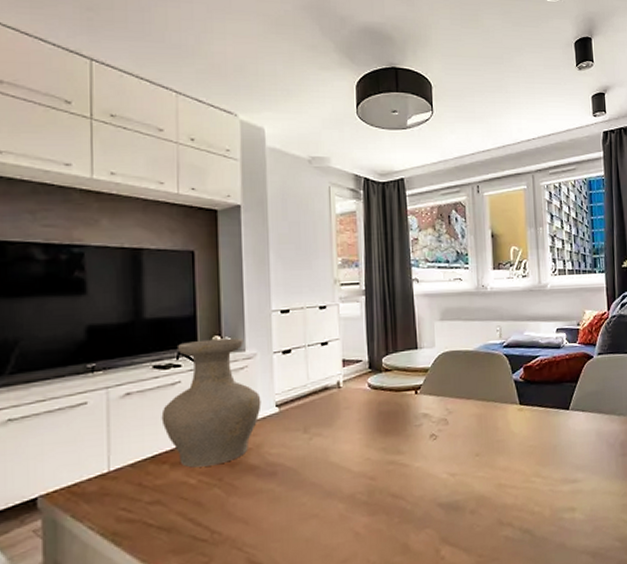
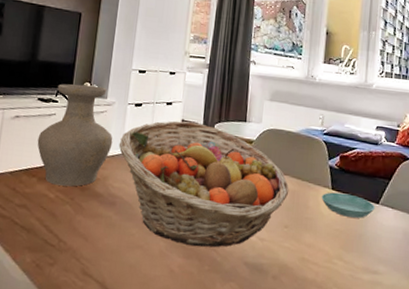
fruit basket: none [269,360,475,501] -> present [118,120,289,248]
saucer: none [510,405,566,431] -> present [321,192,376,218]

